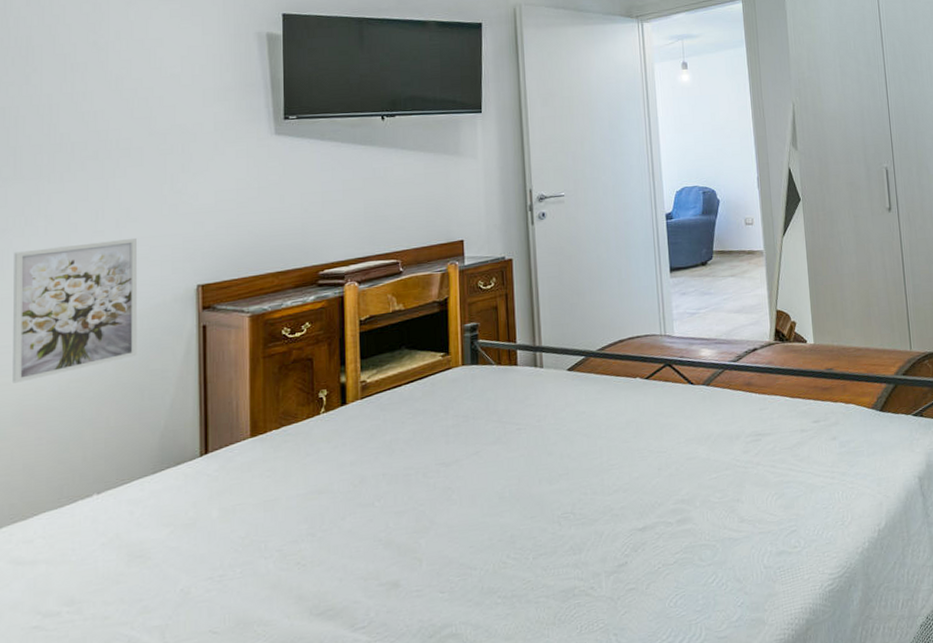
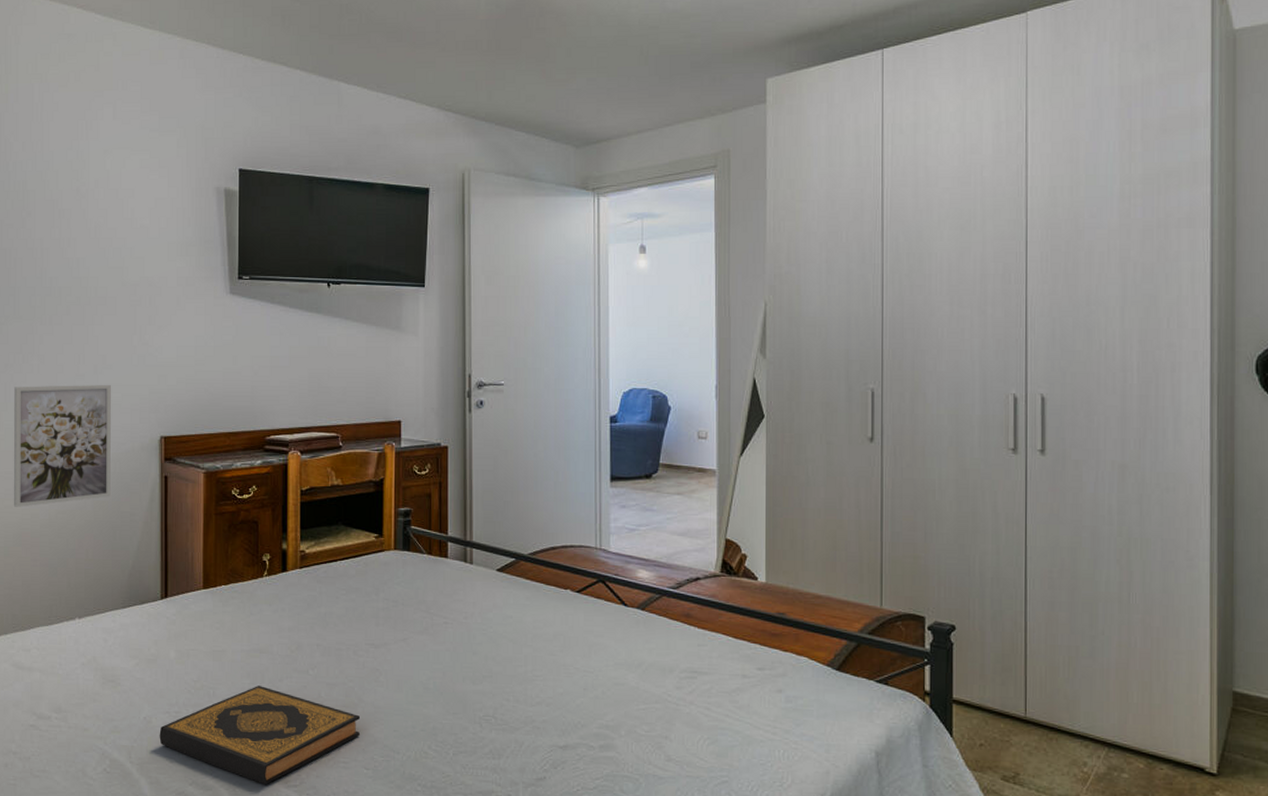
hardback book: none [200,528,433,634] -> present [159,686,360,785]

